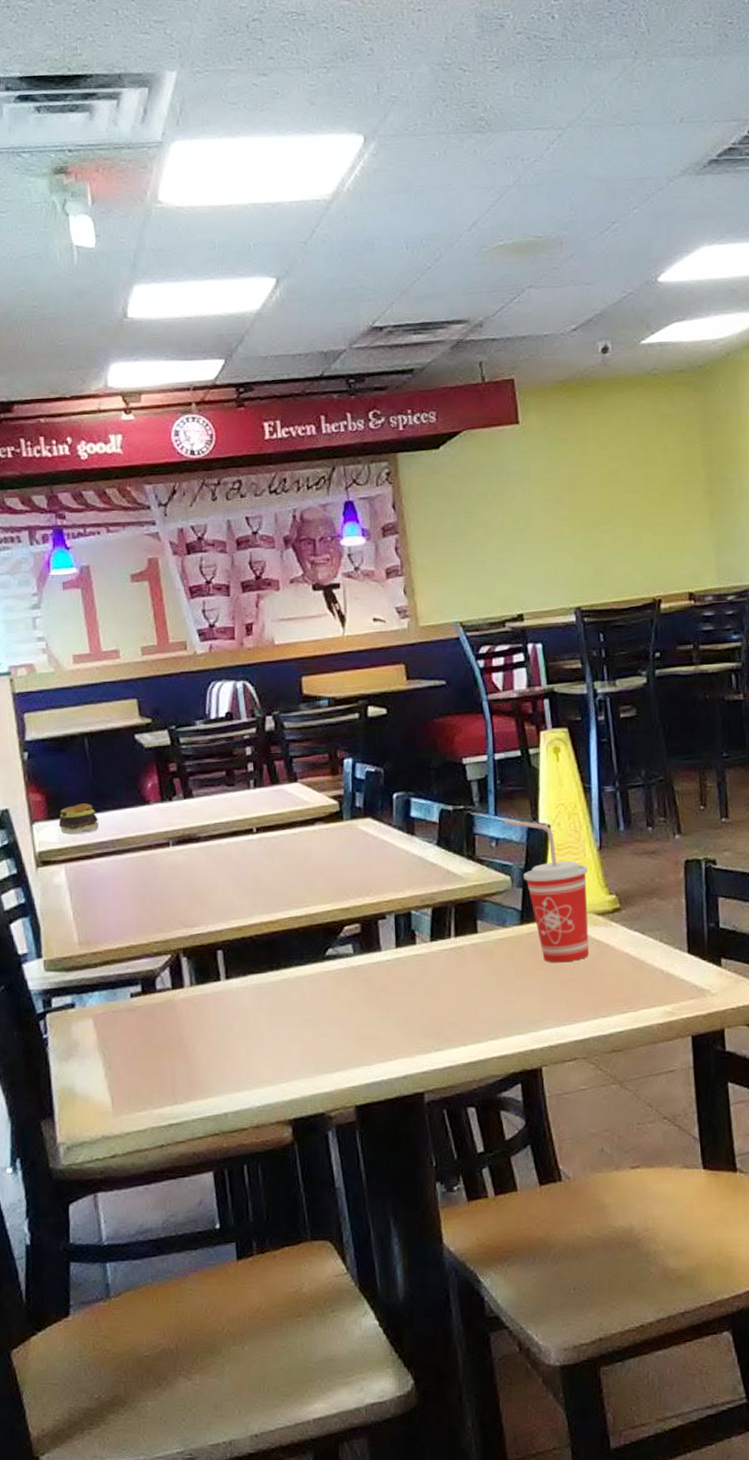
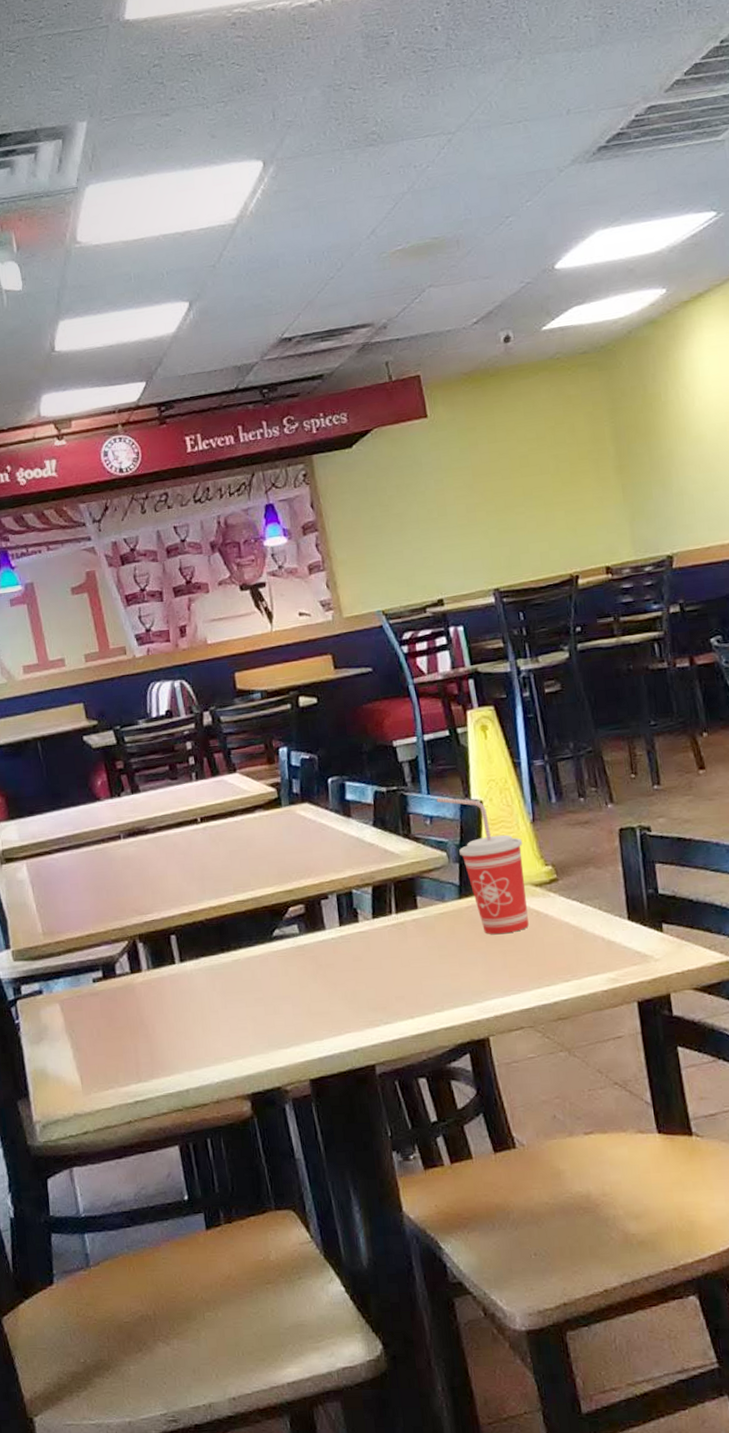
burger: present [58,803,100,835] -> none [18,803,56,833]

